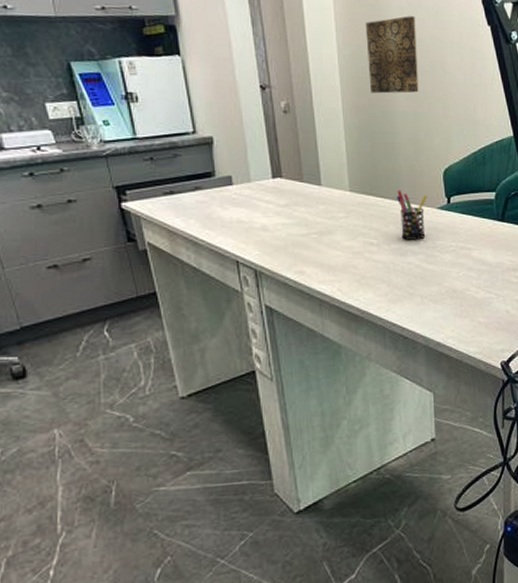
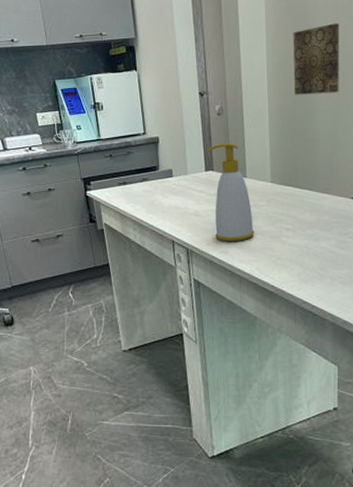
soap bottle: none [273,146,335,260] -> present [207,143,255,242]
pen holder: present [396,189,428,240] -> none [312,181,342,227]

